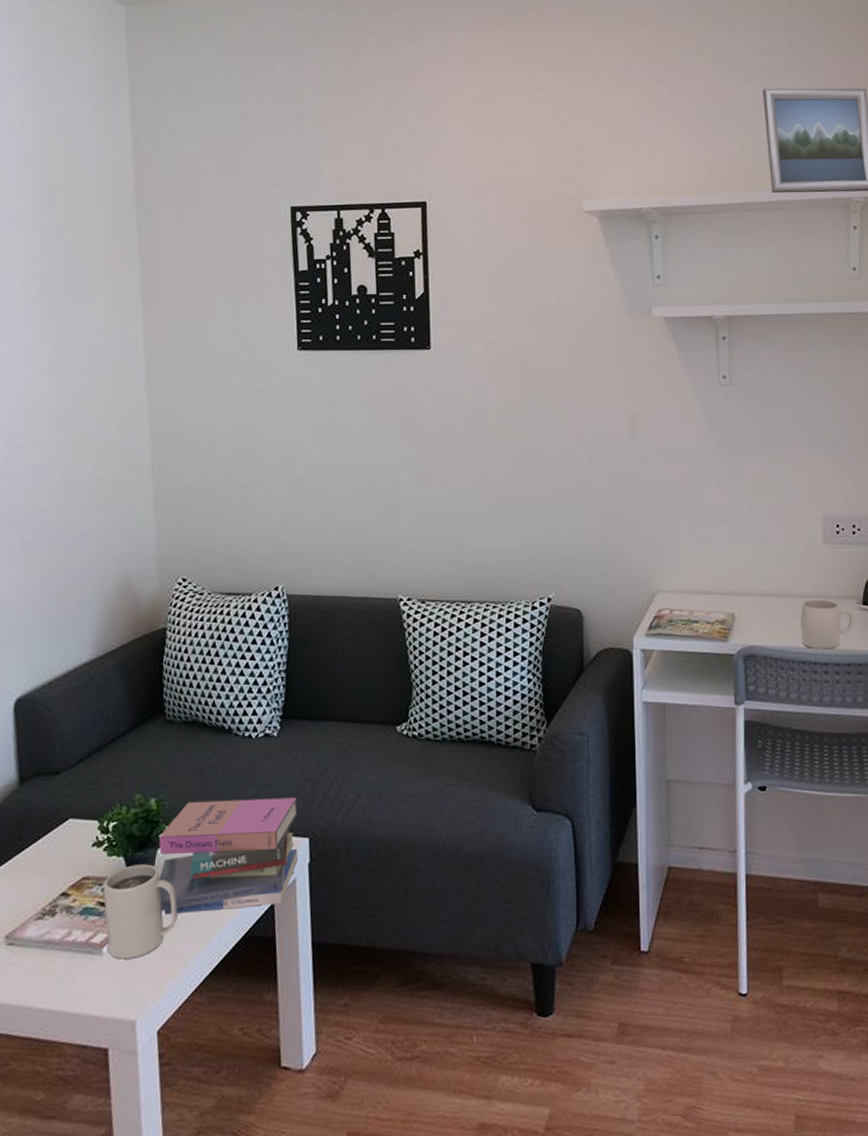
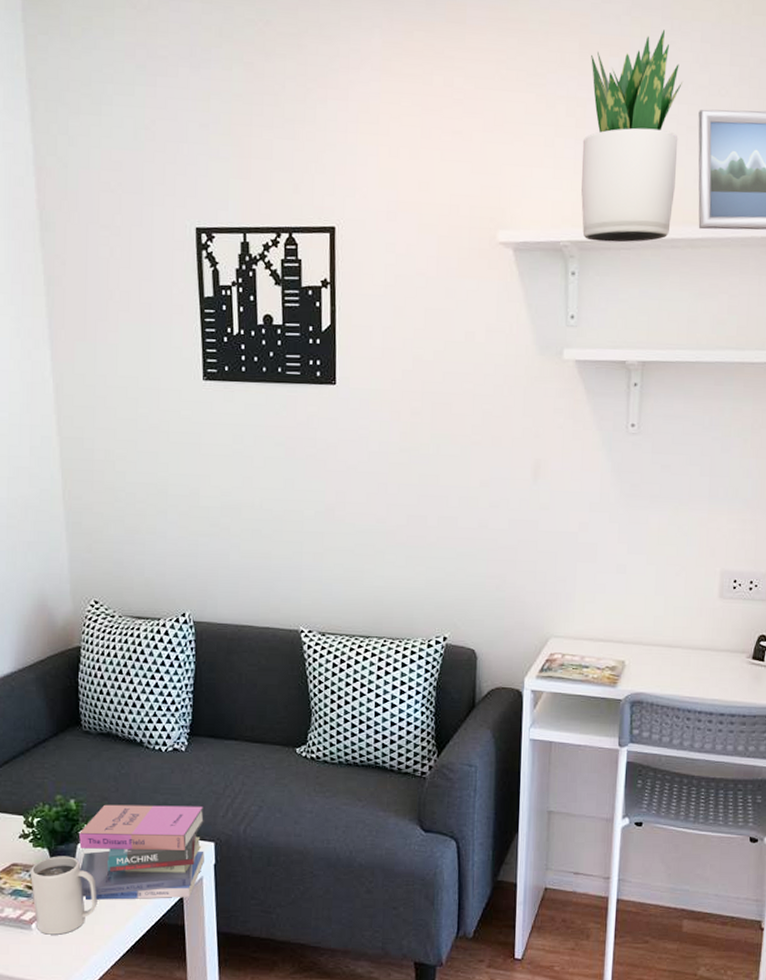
planter: none [657,22,747,208] -> present [581,29,684,243]
mug: present [800,599,854,649] -> none [688,651,743,700]

